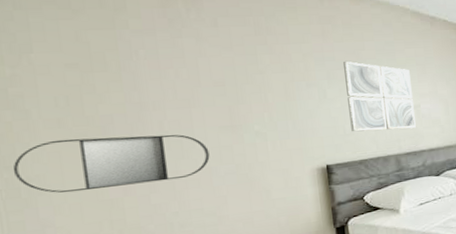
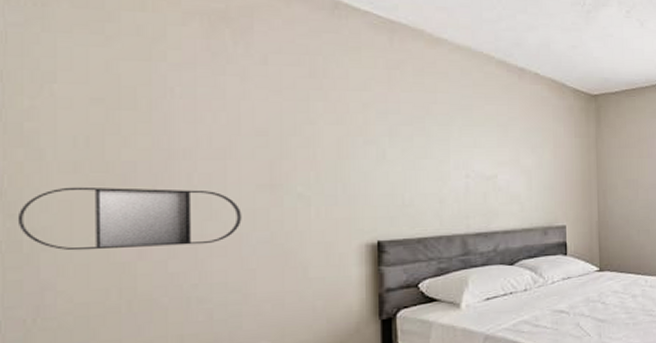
wall art: present [343,61,416,132] -> none [410,115,490,204]

